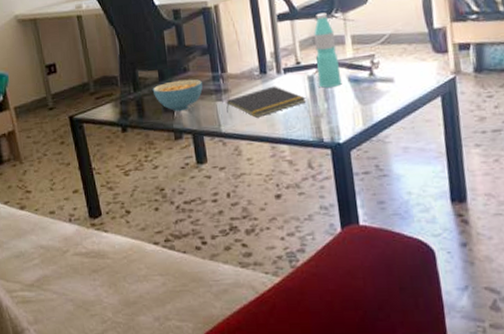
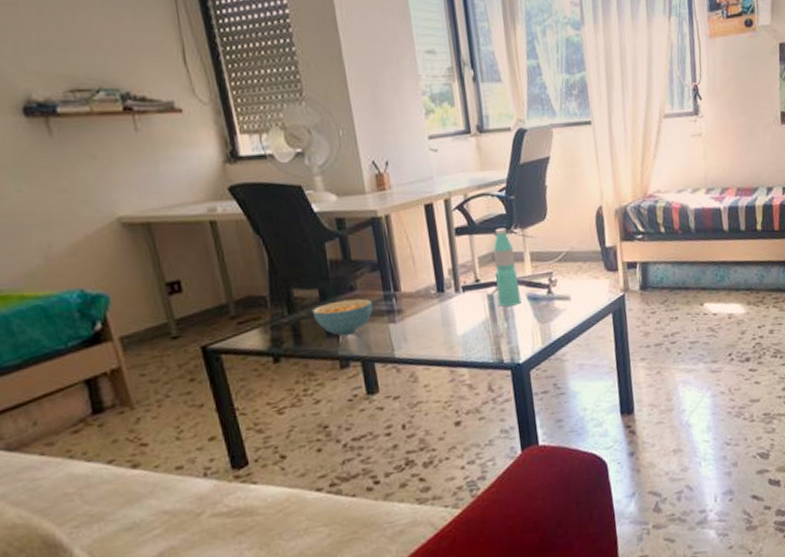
notepad: present [226,86,306,118] -> none [399,305,486,340]

